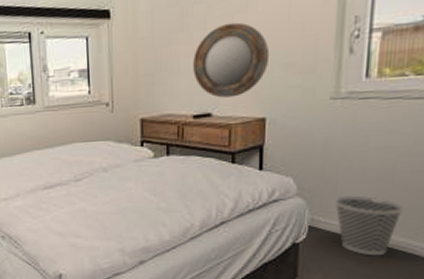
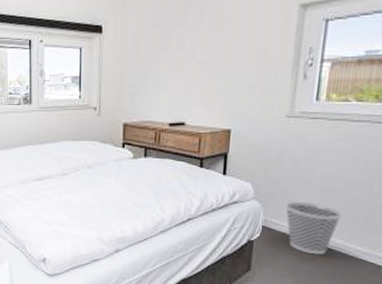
home mirror: present [193,22,270,98] -> none [171,45,237,110]

